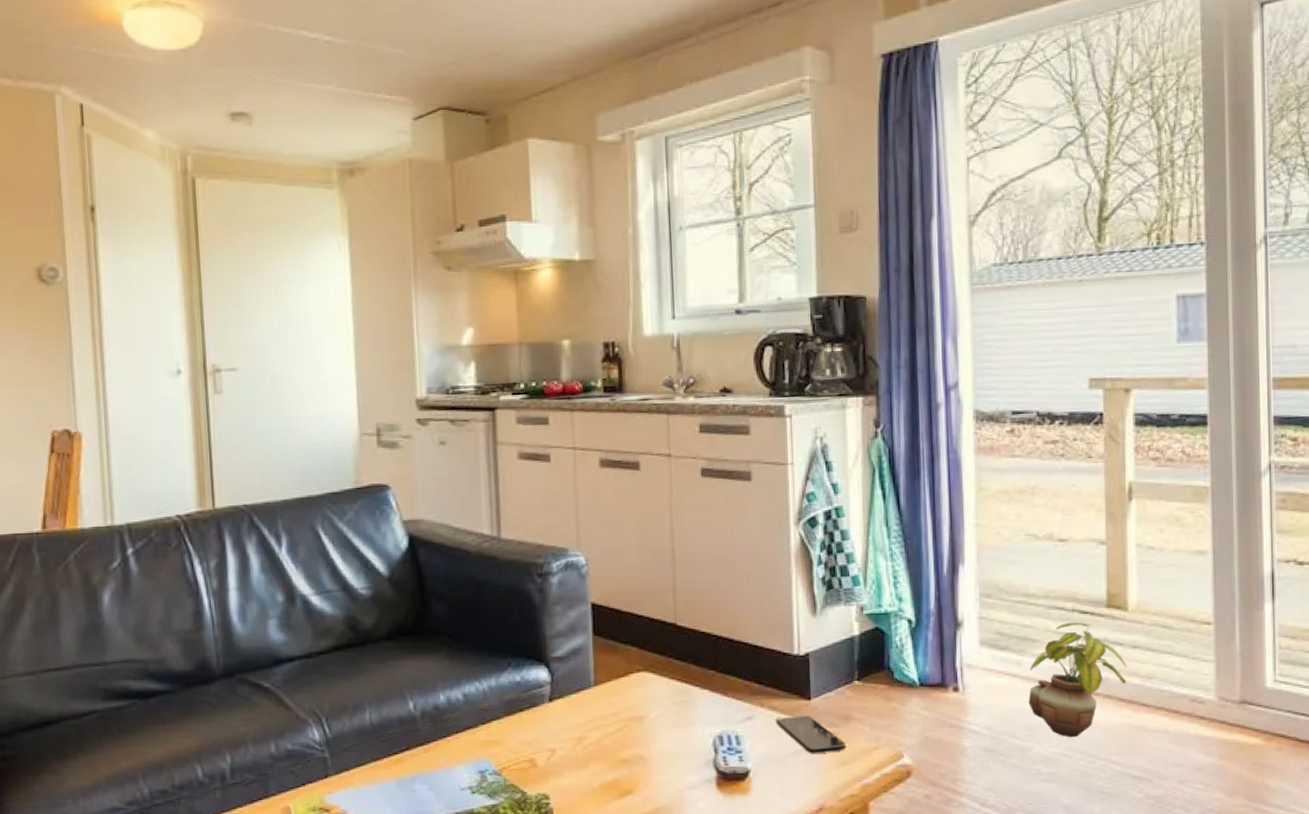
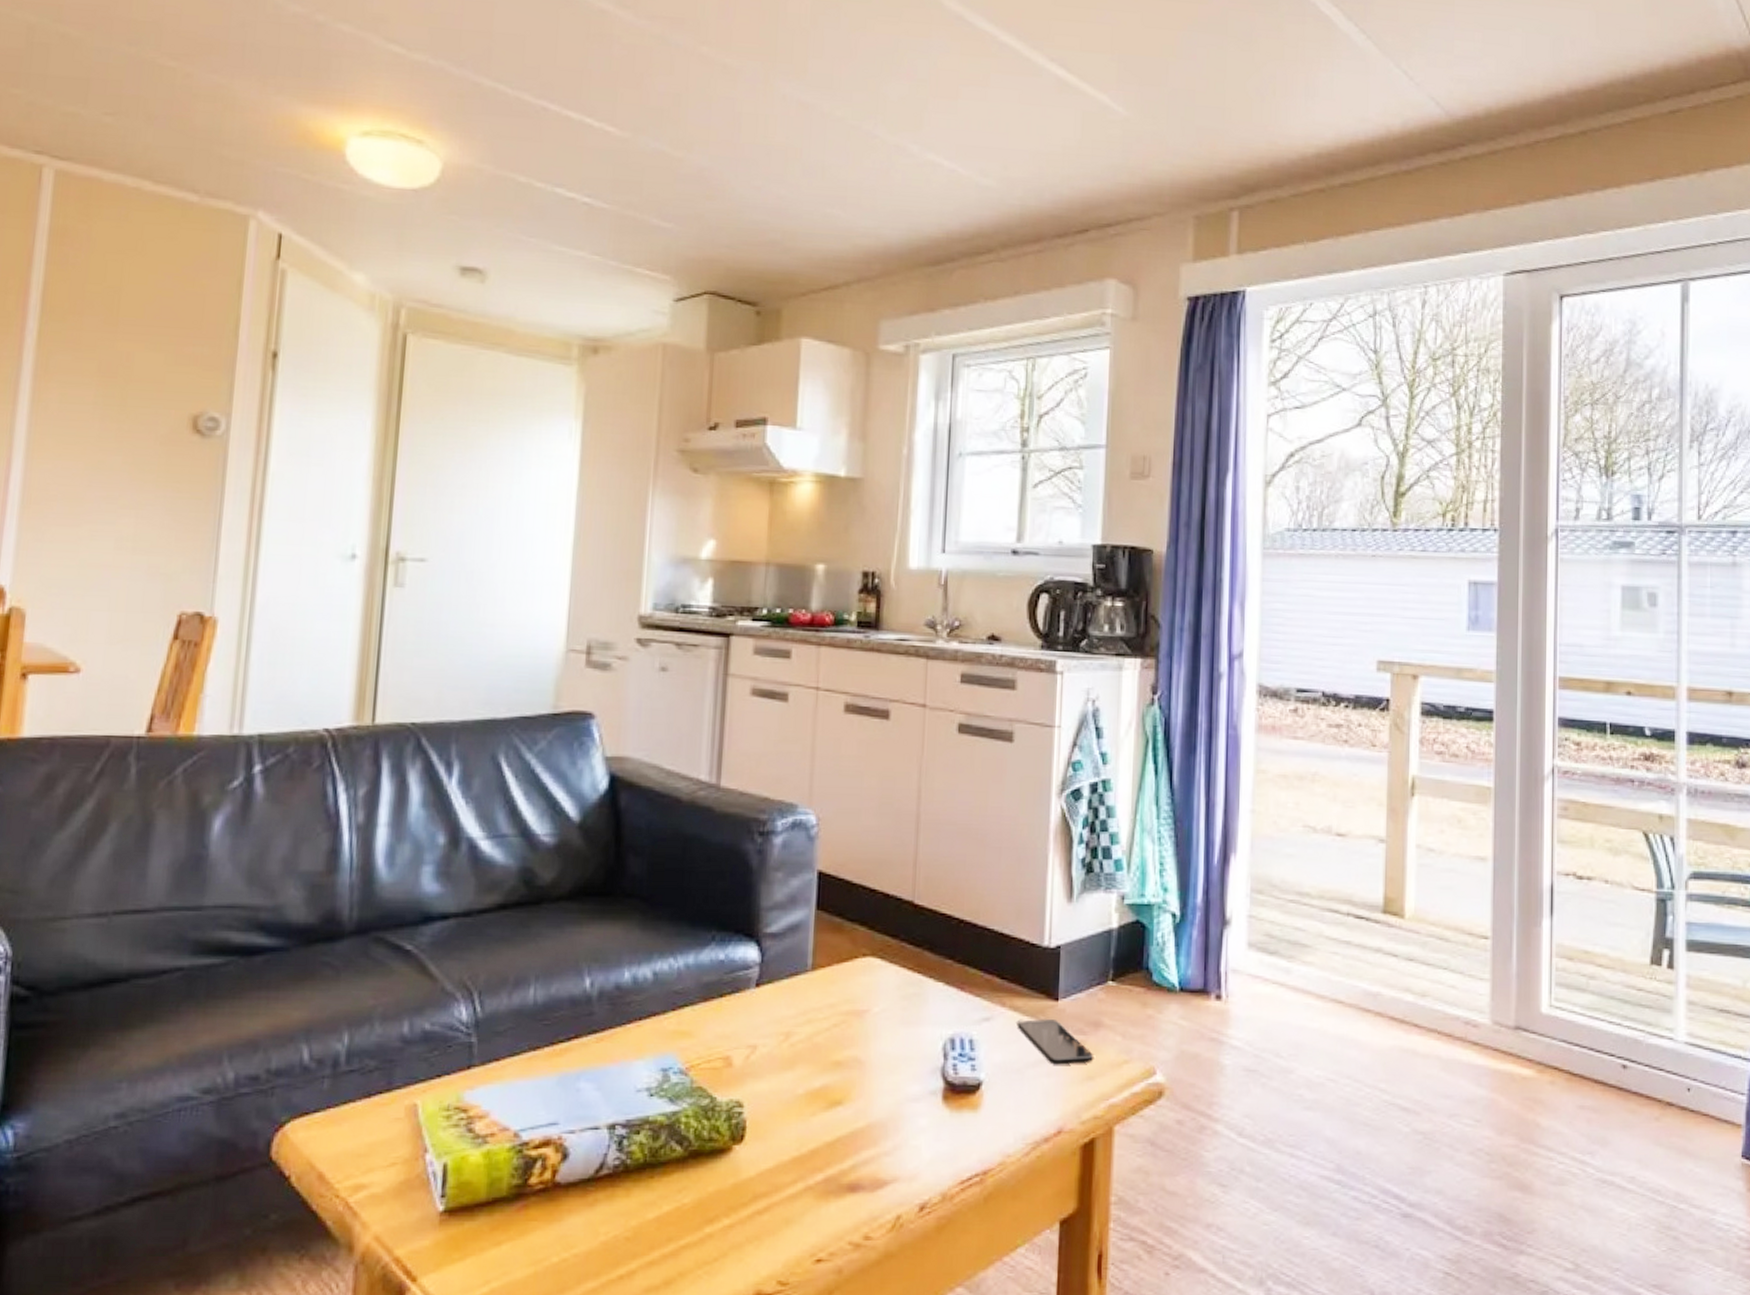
potted plant: present [1028,622,1128,738] -> none [1295,928,1401,1060]

